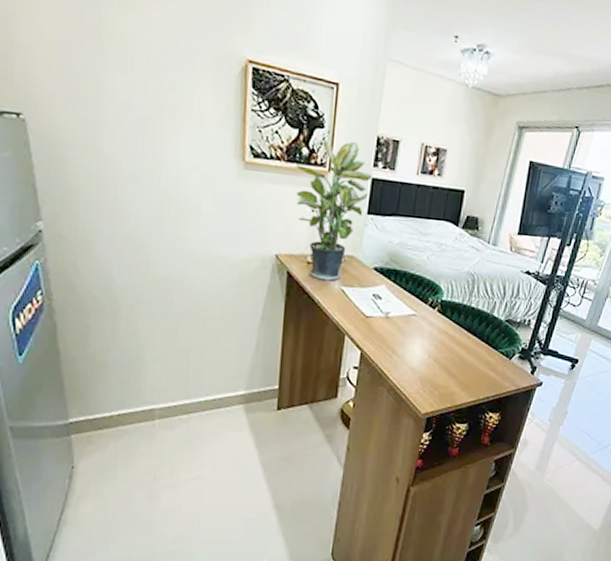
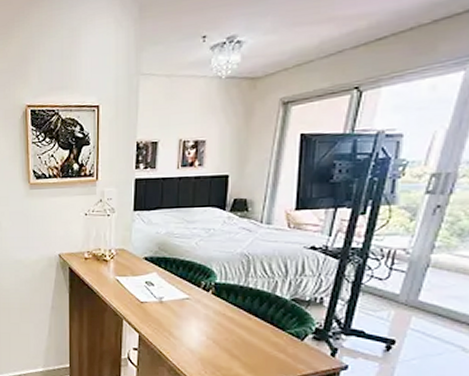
potted plant: present [296,139,372,281] -> none [69,151,135,273]

